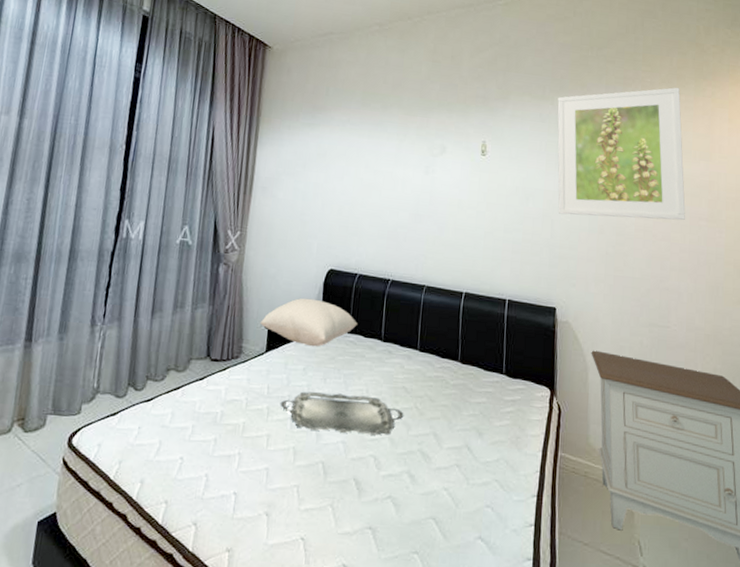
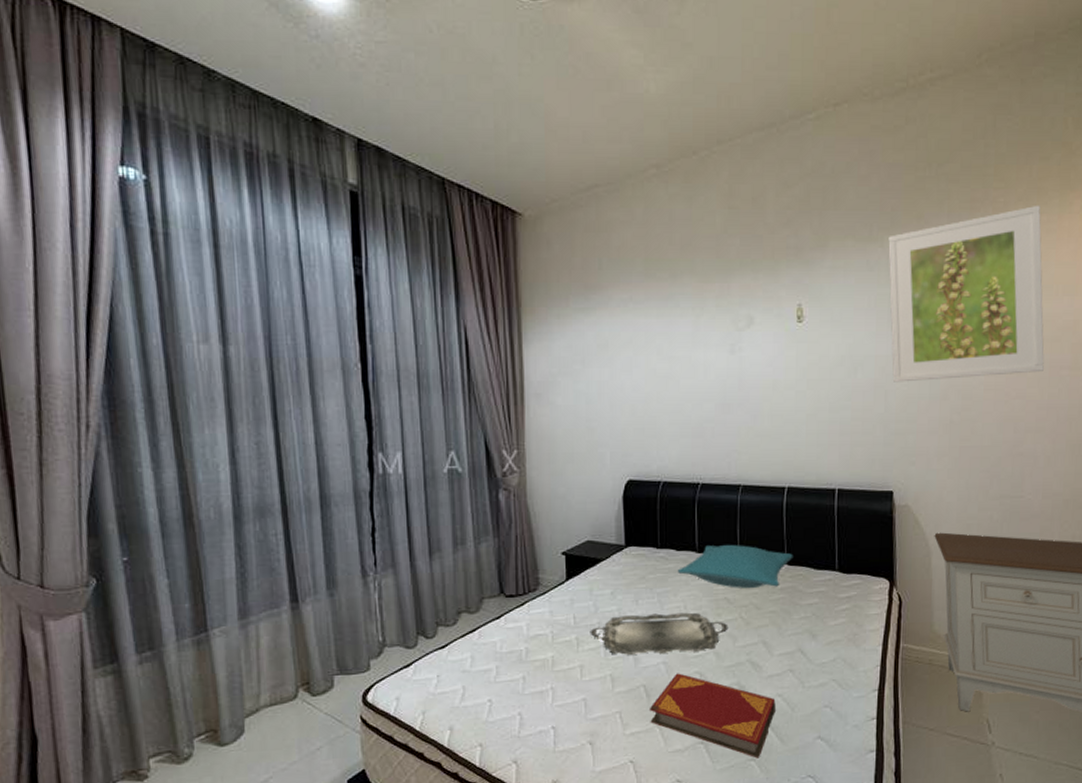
pillow: present [260,298,357,347] -> none [555,515,667,568]
hardback book: none [324,454,442,552] -> present [649,673,776,759]
pillow: none [364,336,466,382] -> present [678,545,793,588]

